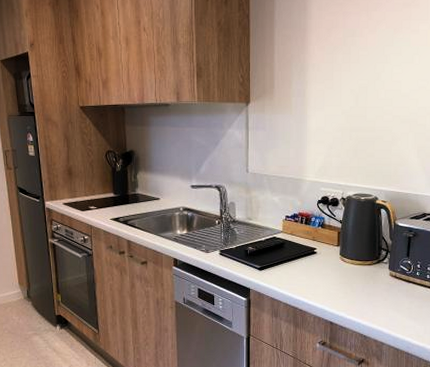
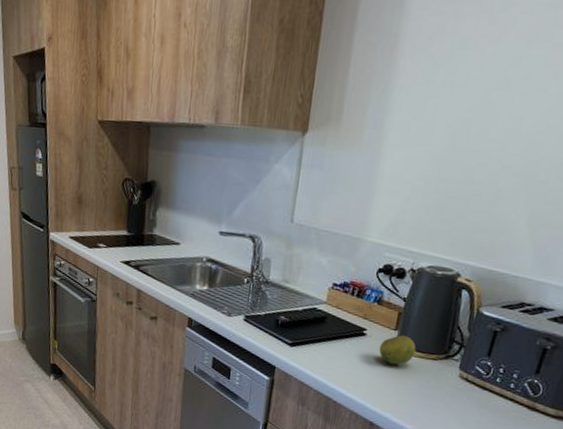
fruit: none [328,250,355,274] -> present [379,335,417,365]

